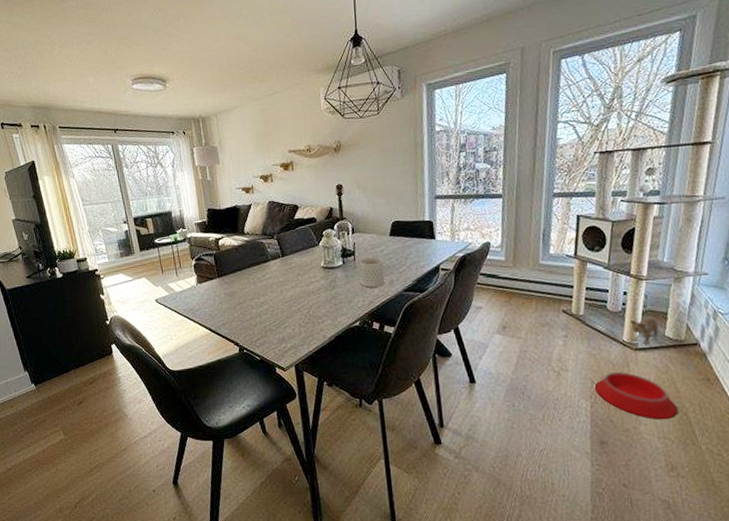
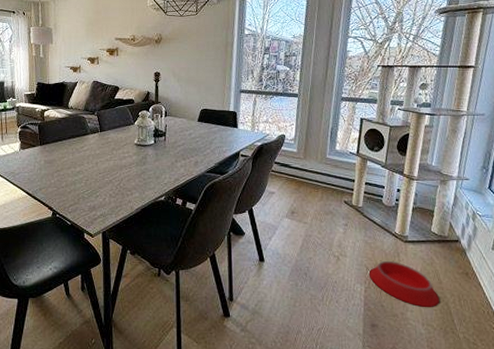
mug: present [359,256,385,288] -> none [168,138,191,166]
cat: present [631,316,659,345] -> none [402,212,427,238]

